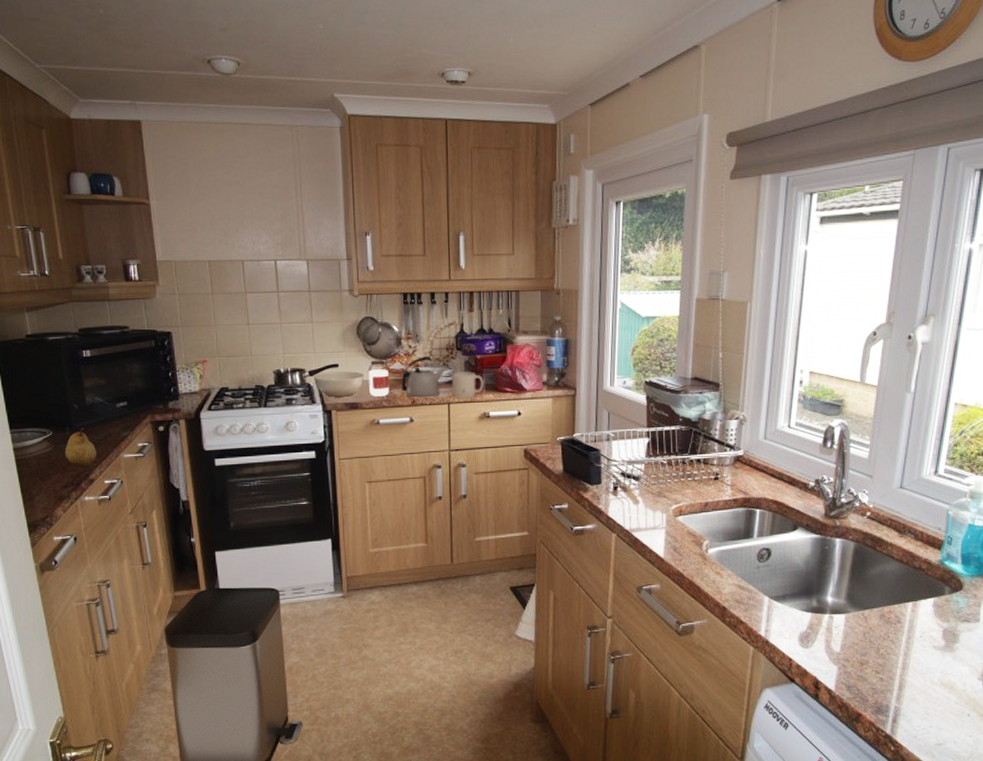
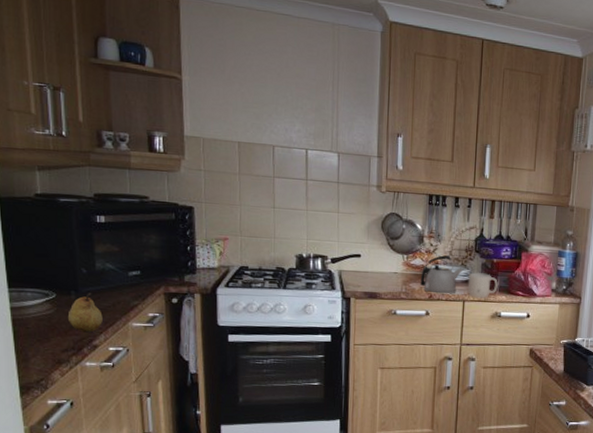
bowl: present [313,371,365,397] -> none [334,261,386,286]
jar: present [367,360,390,397] -> none [388,254,410,289]

